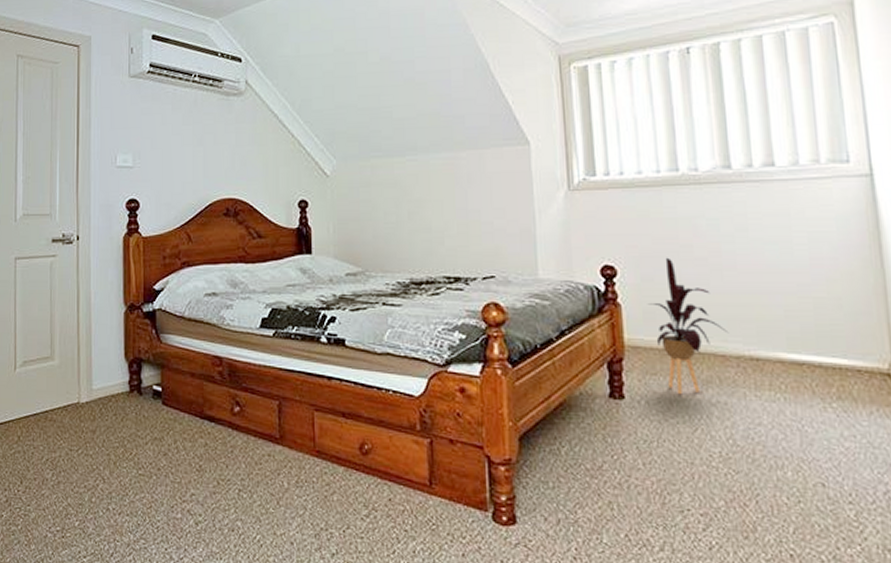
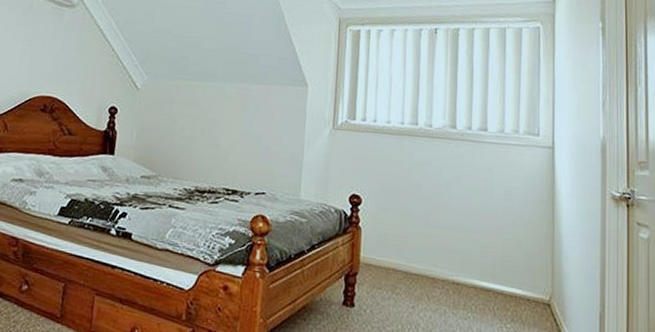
house plant: present [649,257,729,395] -> none [382,193,440,308]

